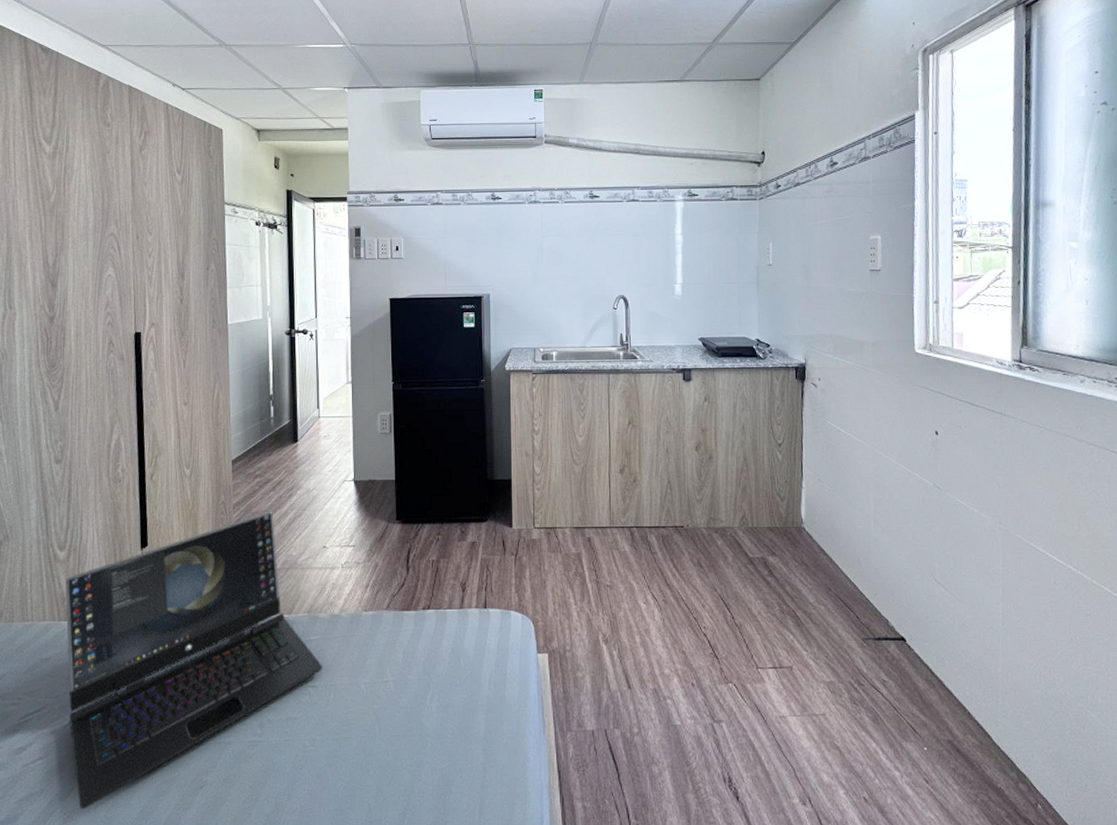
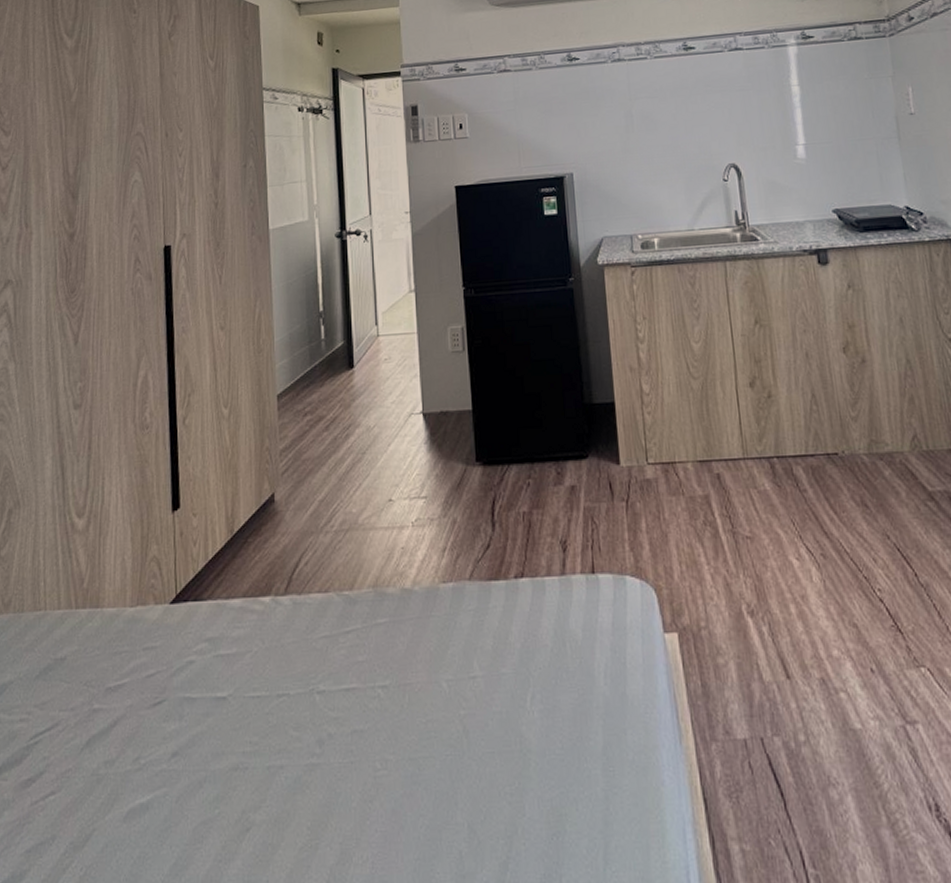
laptop: present [65,511,322,810] -> none [84,456,393,863]

